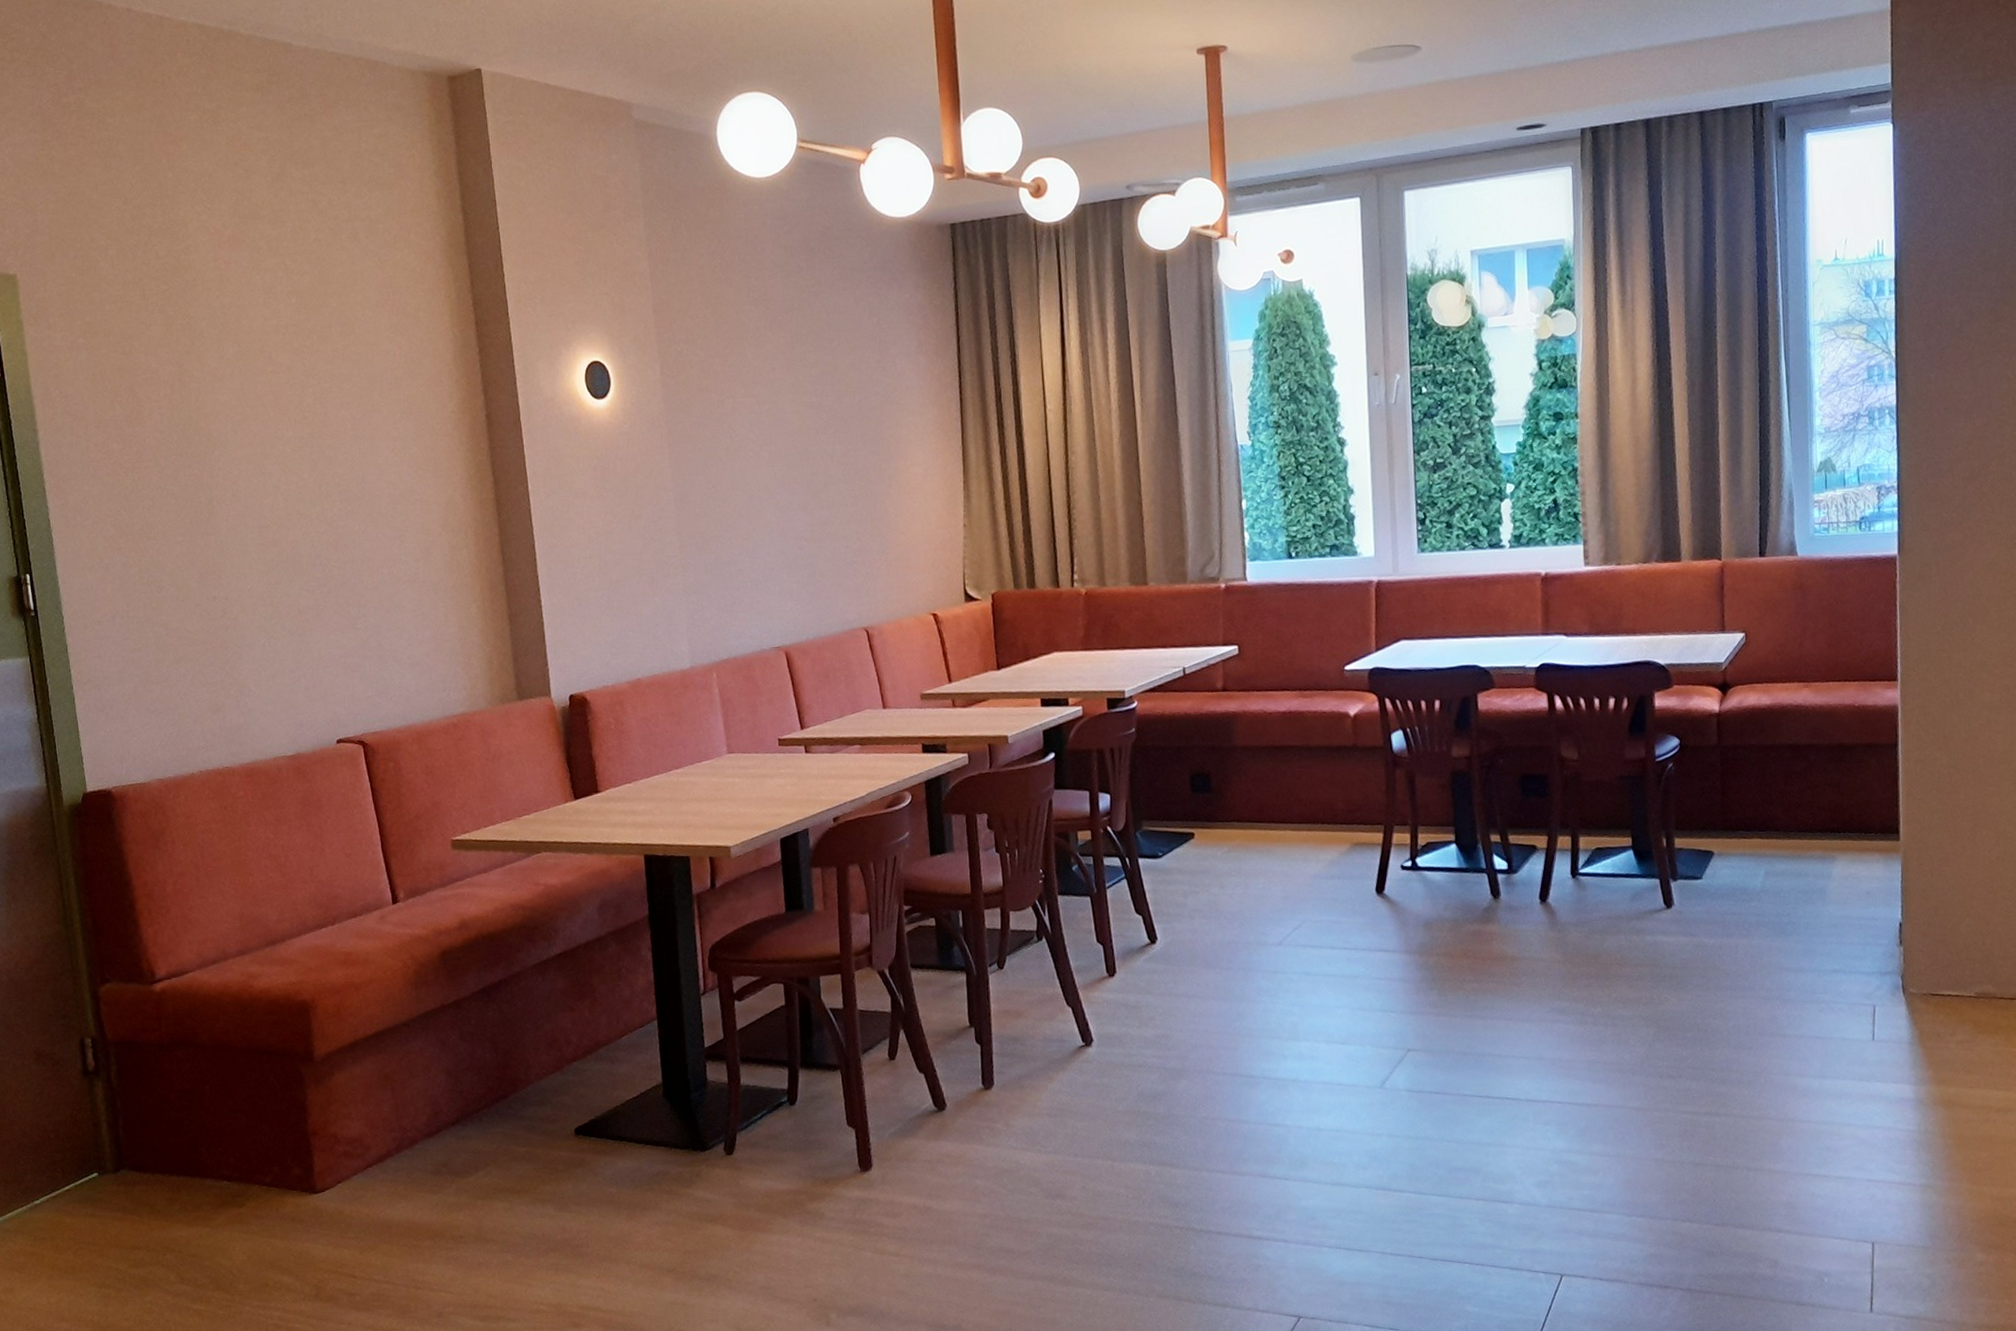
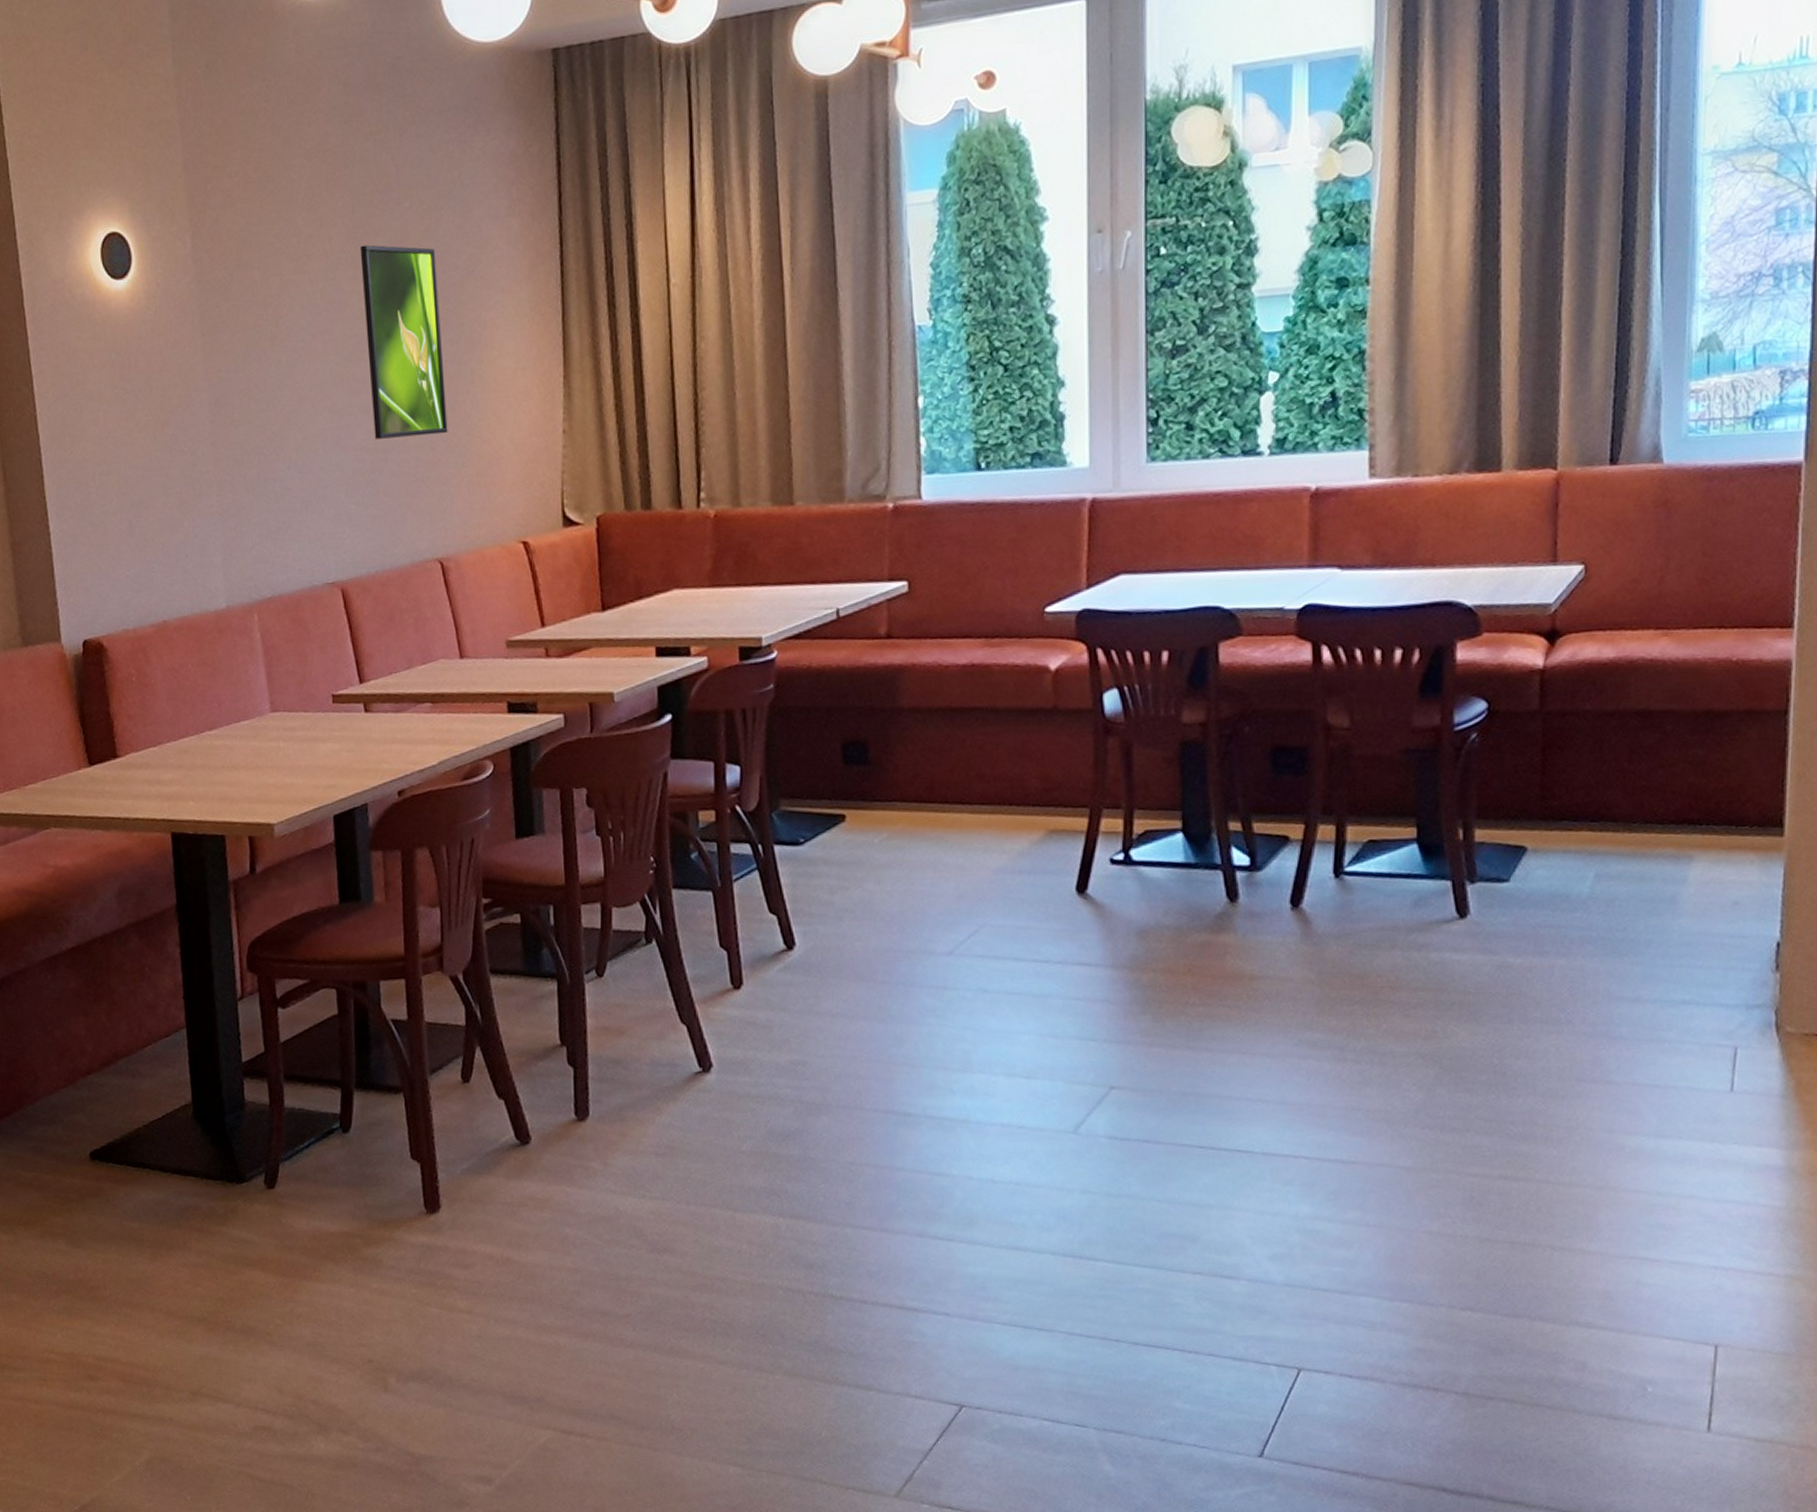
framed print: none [798,375,871,531] -> present [359,245,448,439]

